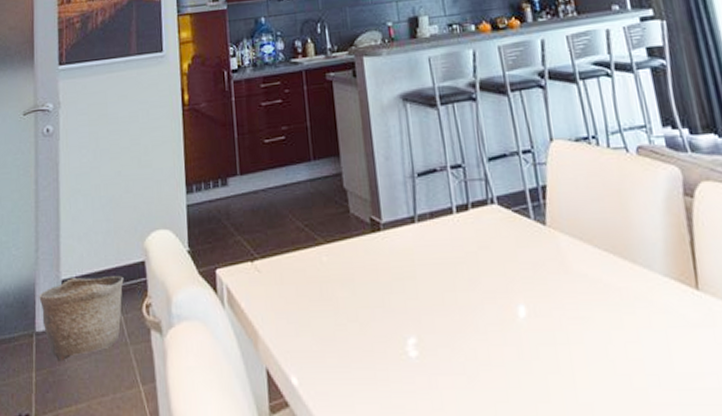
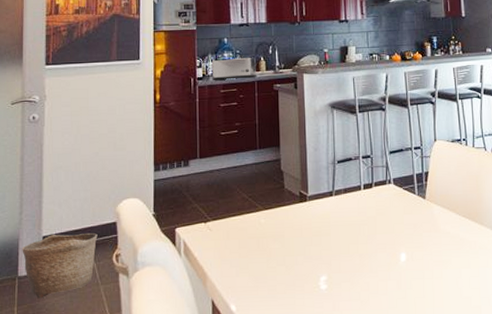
toaster: none [248,39,304,72] -> present [212,57,257,80]

